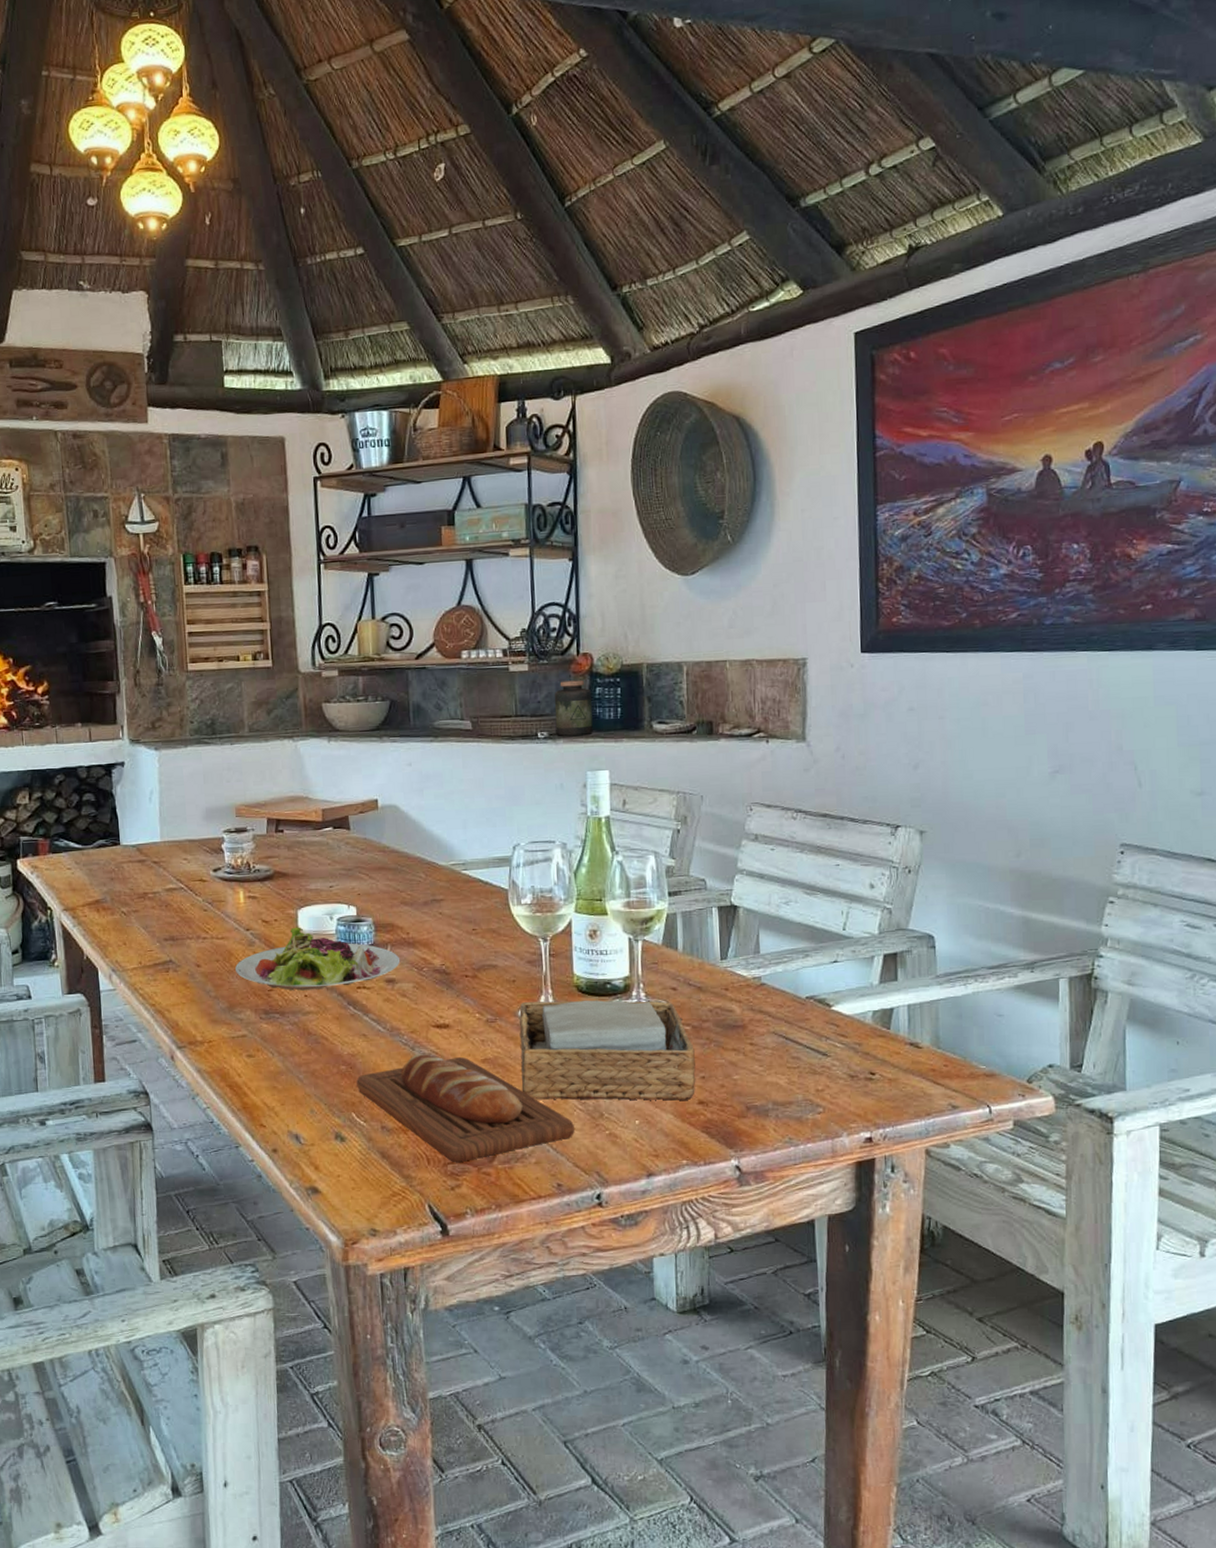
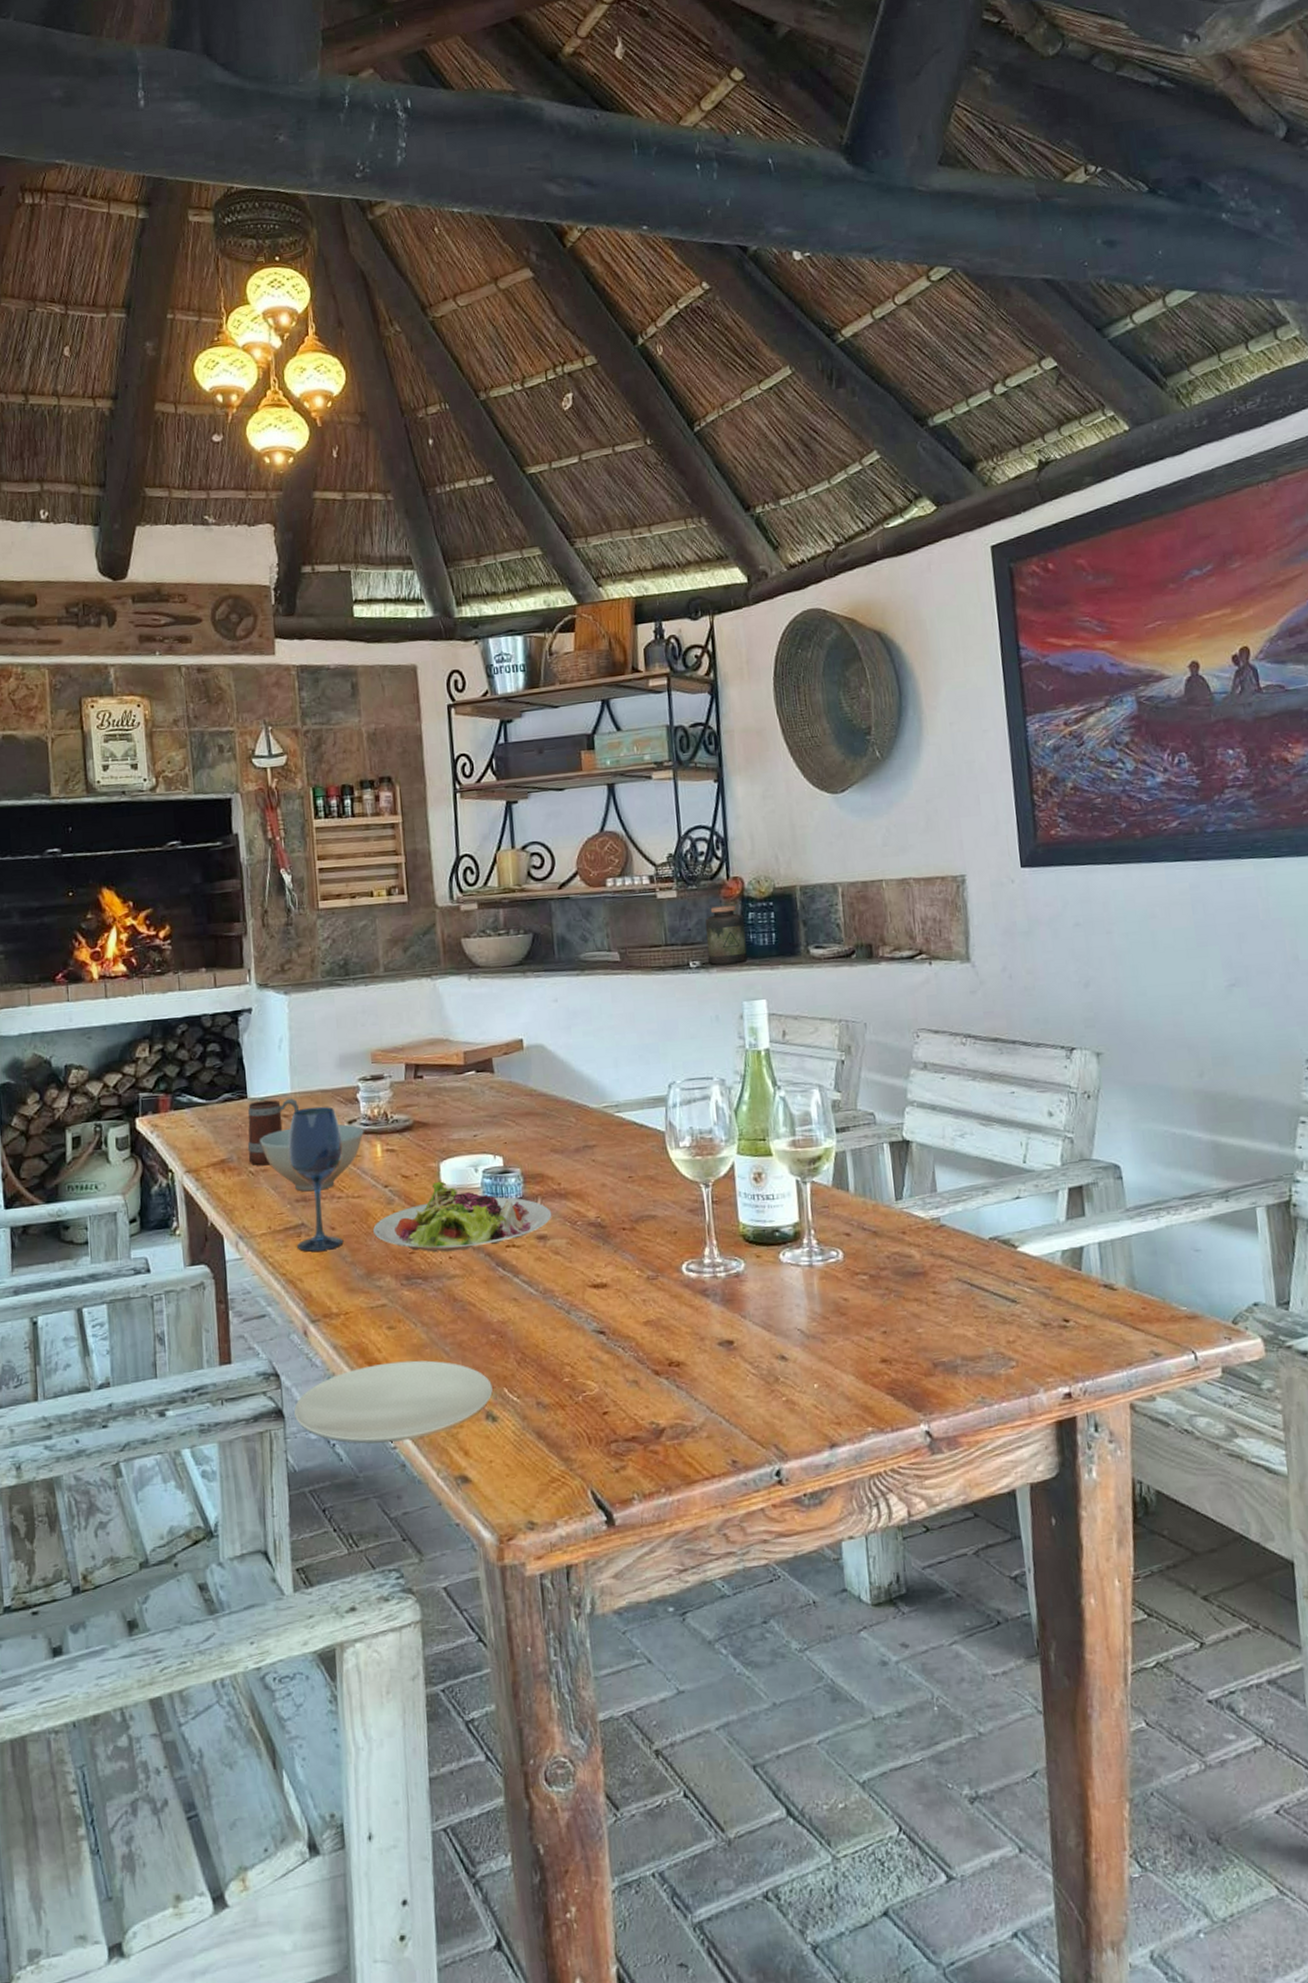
beer mug: none [120,846,169,906] -> present [247,1098,300,1165]
bowl: none [132,872,228,932] -> present [260,1124,364,1192]
wineglass: none [157,854,209,986] -> present [288,1106,344,1252]
plate: none [162,1085,342,1156] -> present [294,1360,493,1444]
bread loaf: present [356,1053,574,1162] -> none [508,1317,748,1440]
napkin holder: present [519,1000,696,1101] -> none [682,1249,877,1365]

